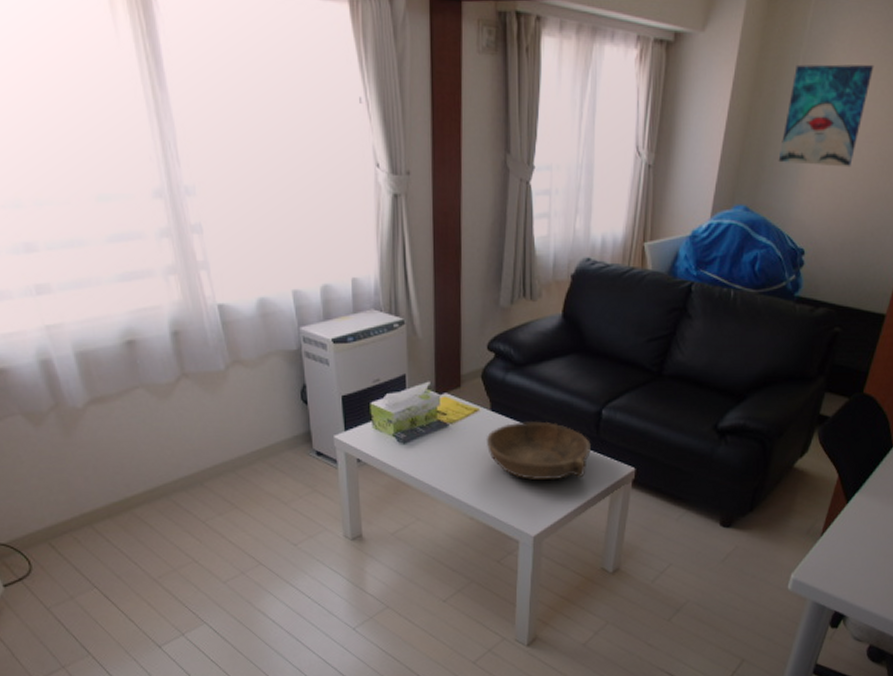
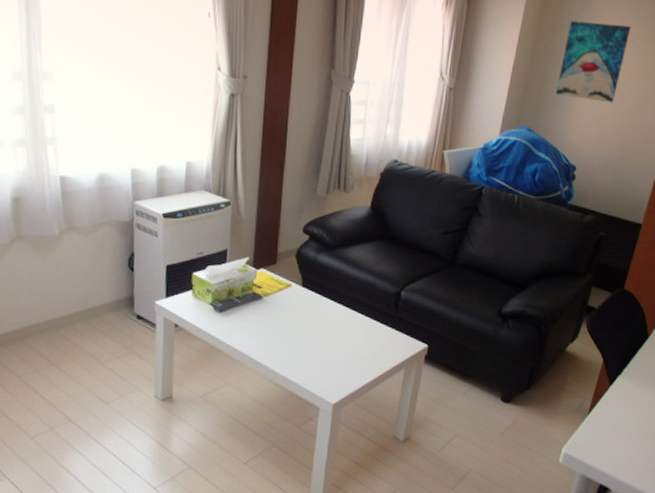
bowl: present [486,421,591,480] -> none [295,298,390,353]

